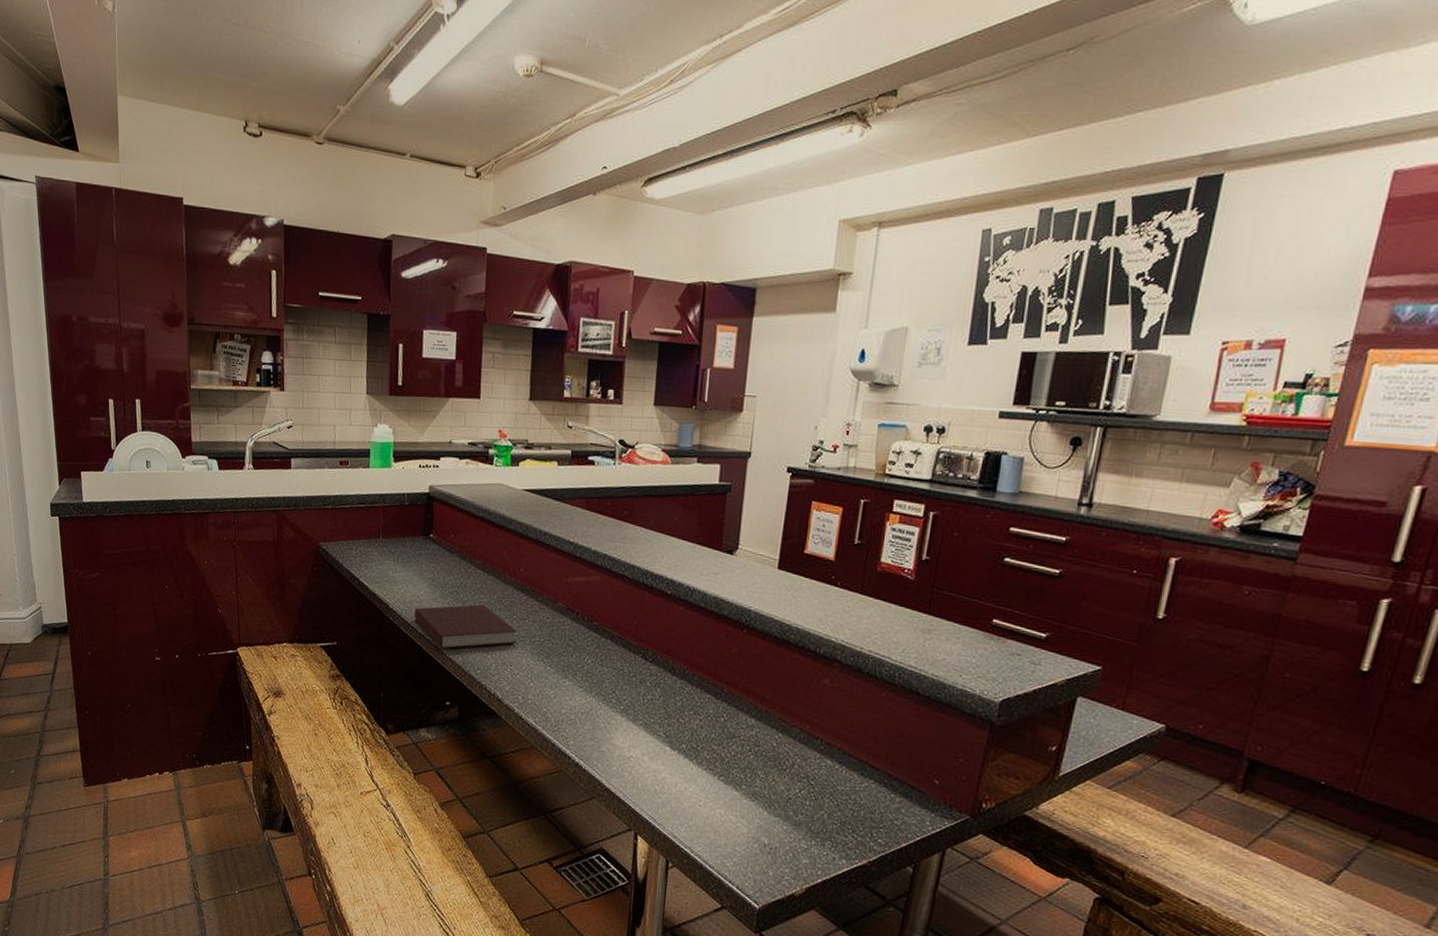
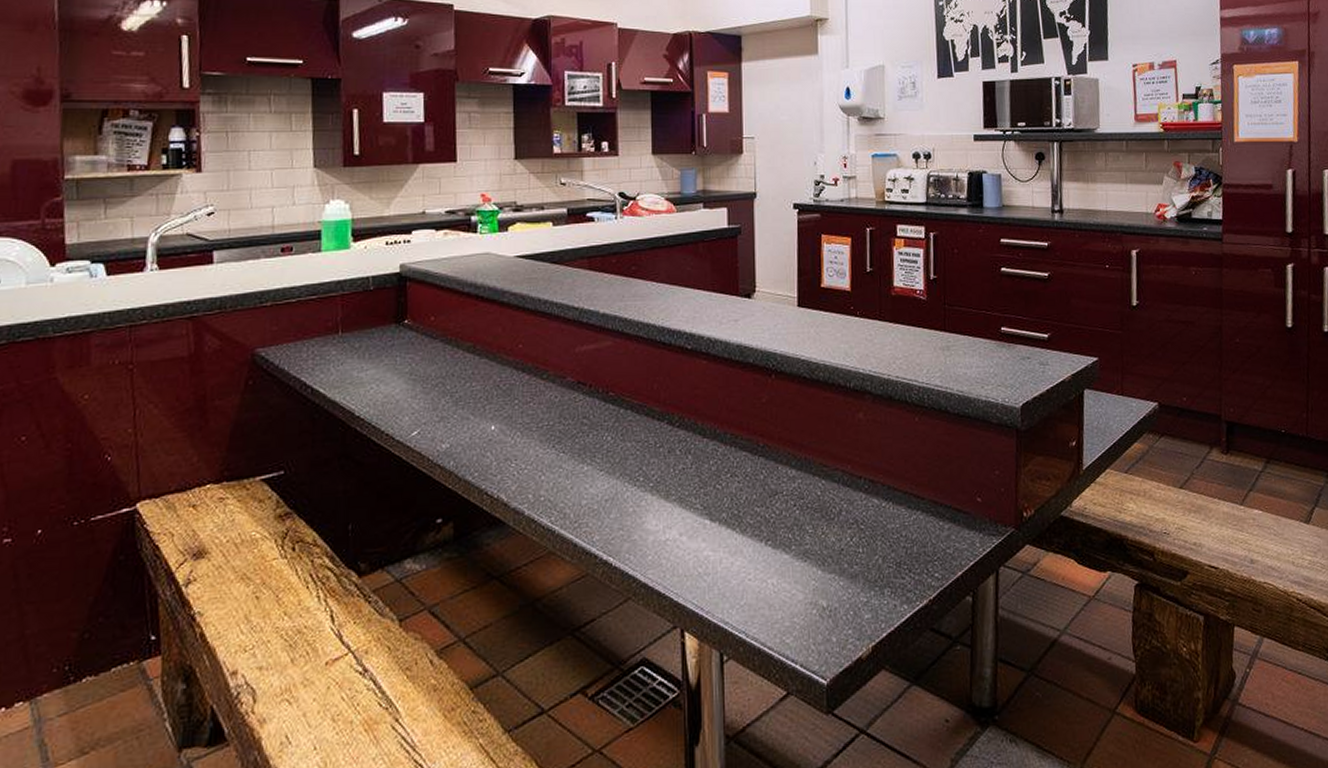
notebook: present [414,604,518,649] -> none [388,394,521,455]

